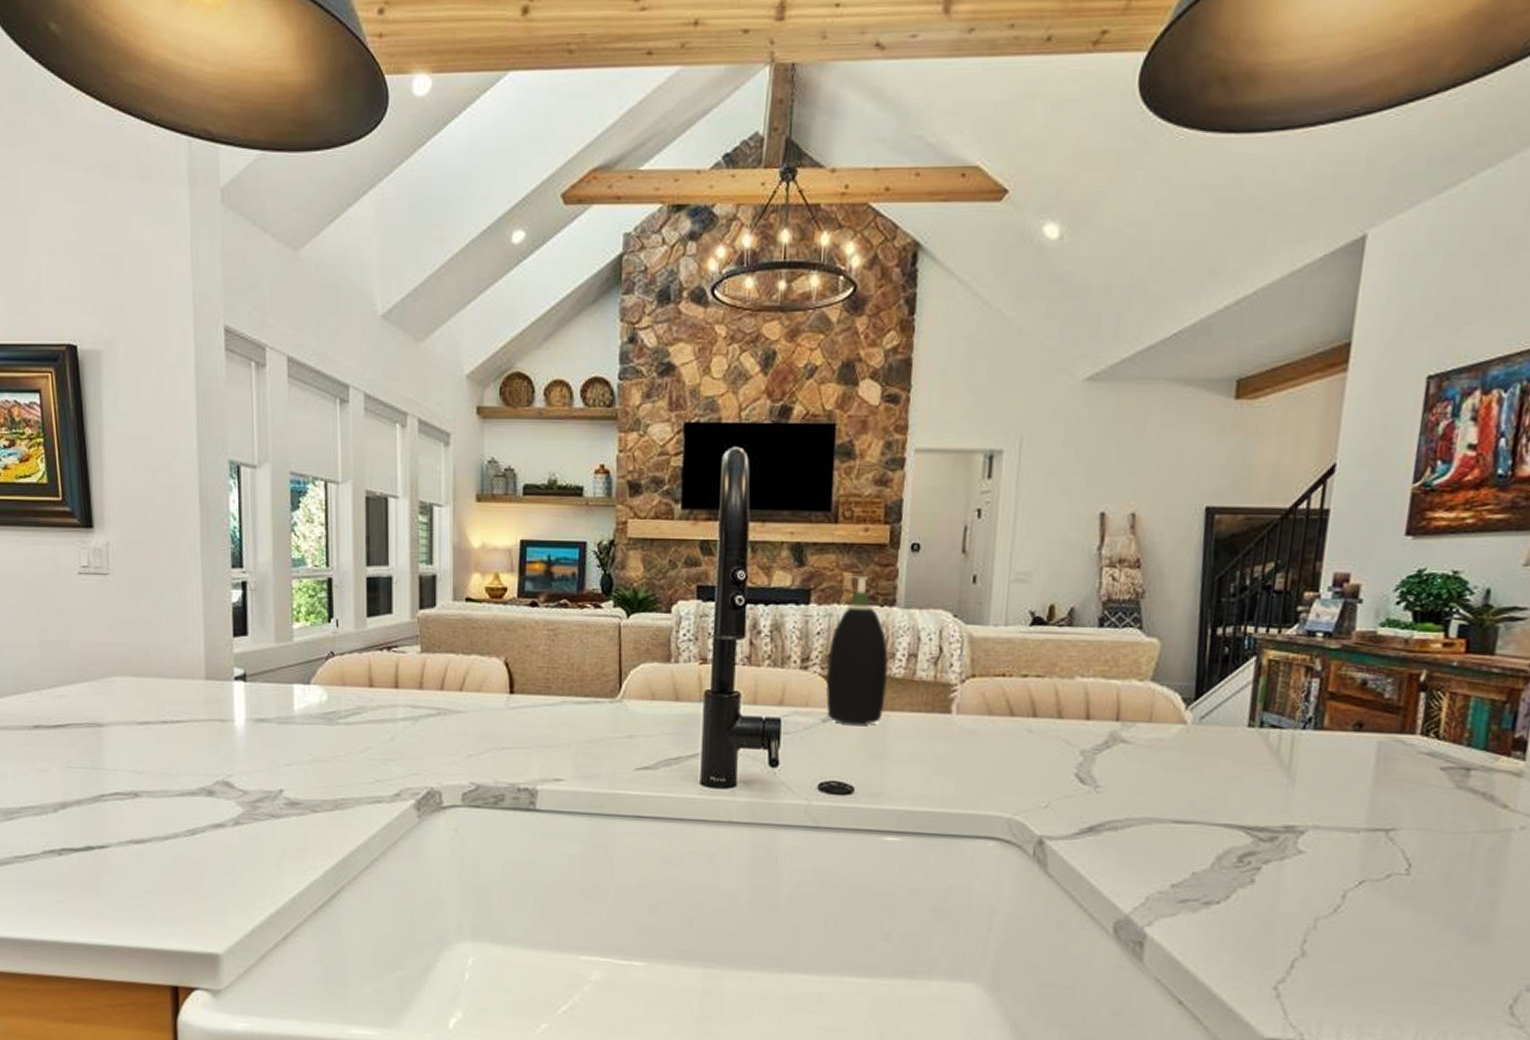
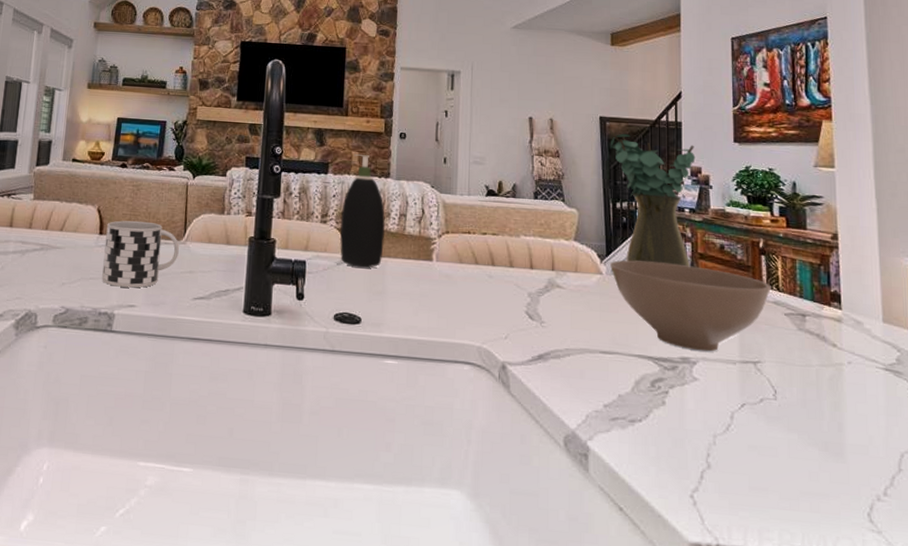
cup: none [518,674,614,758] -> present [102,220,179,288]
bowl: none [1197,704,1428,818] -> present [609,260,771,352]
vase: none [1216,524,1344,711] -> present [609,129,696,267]

